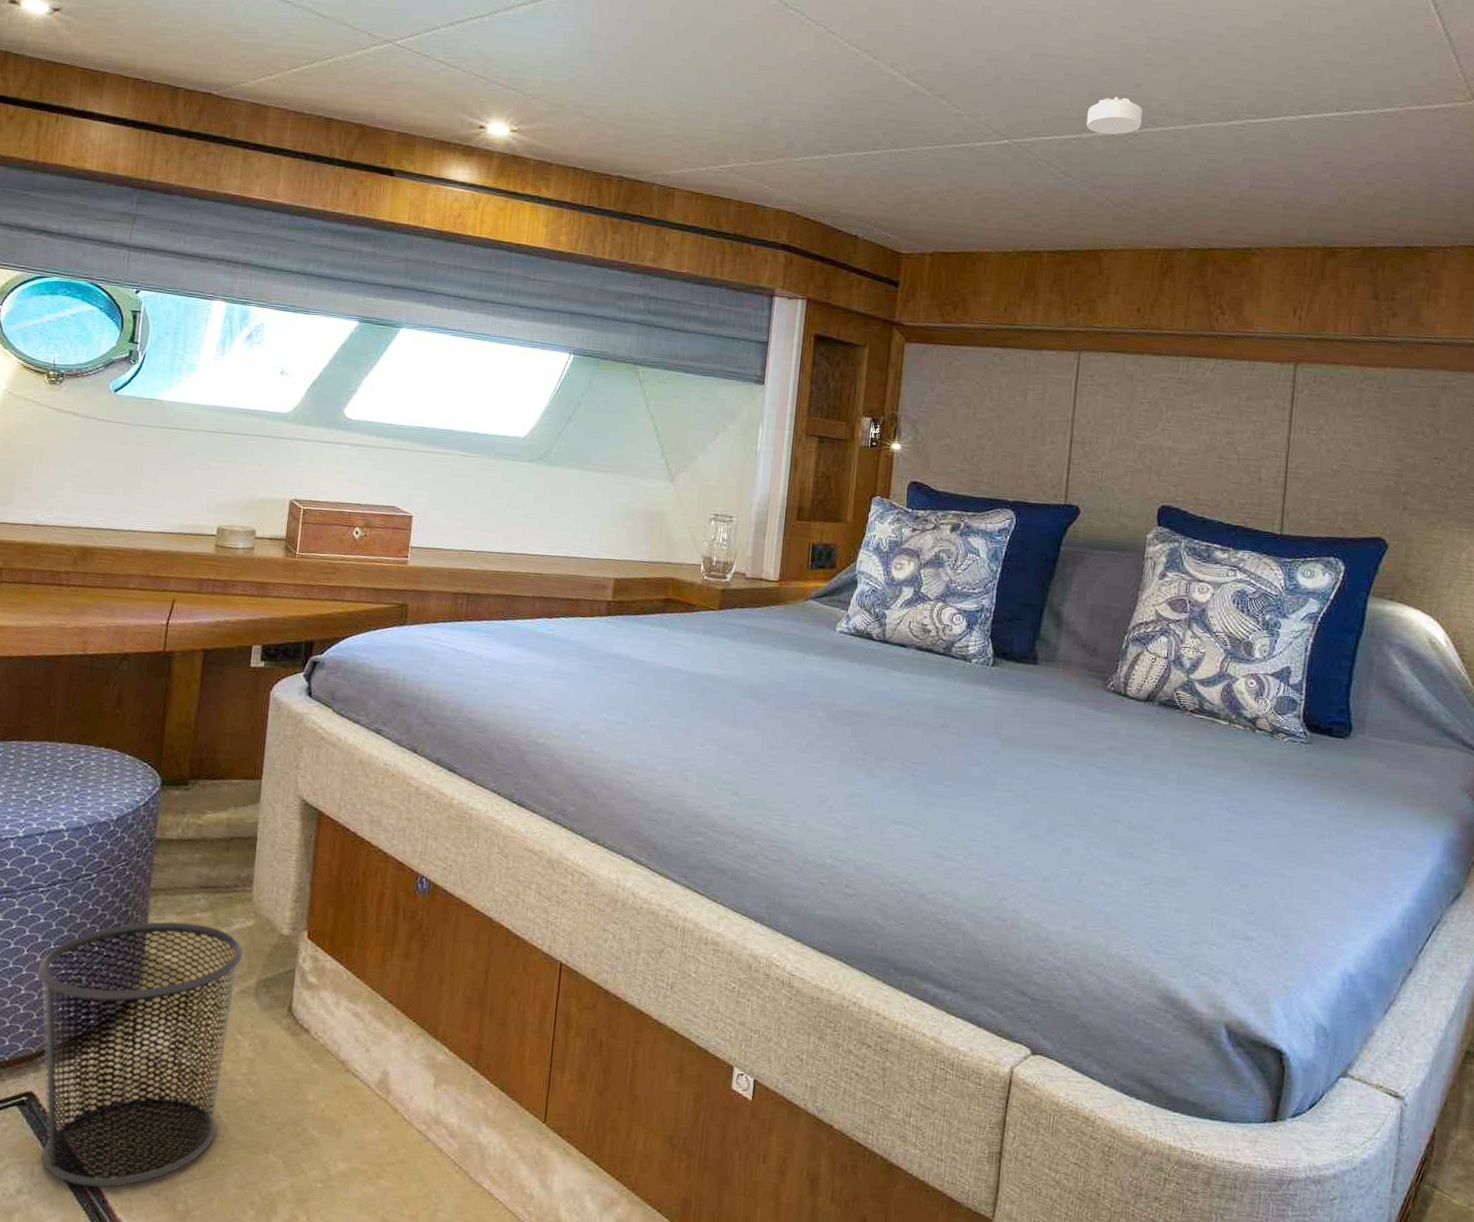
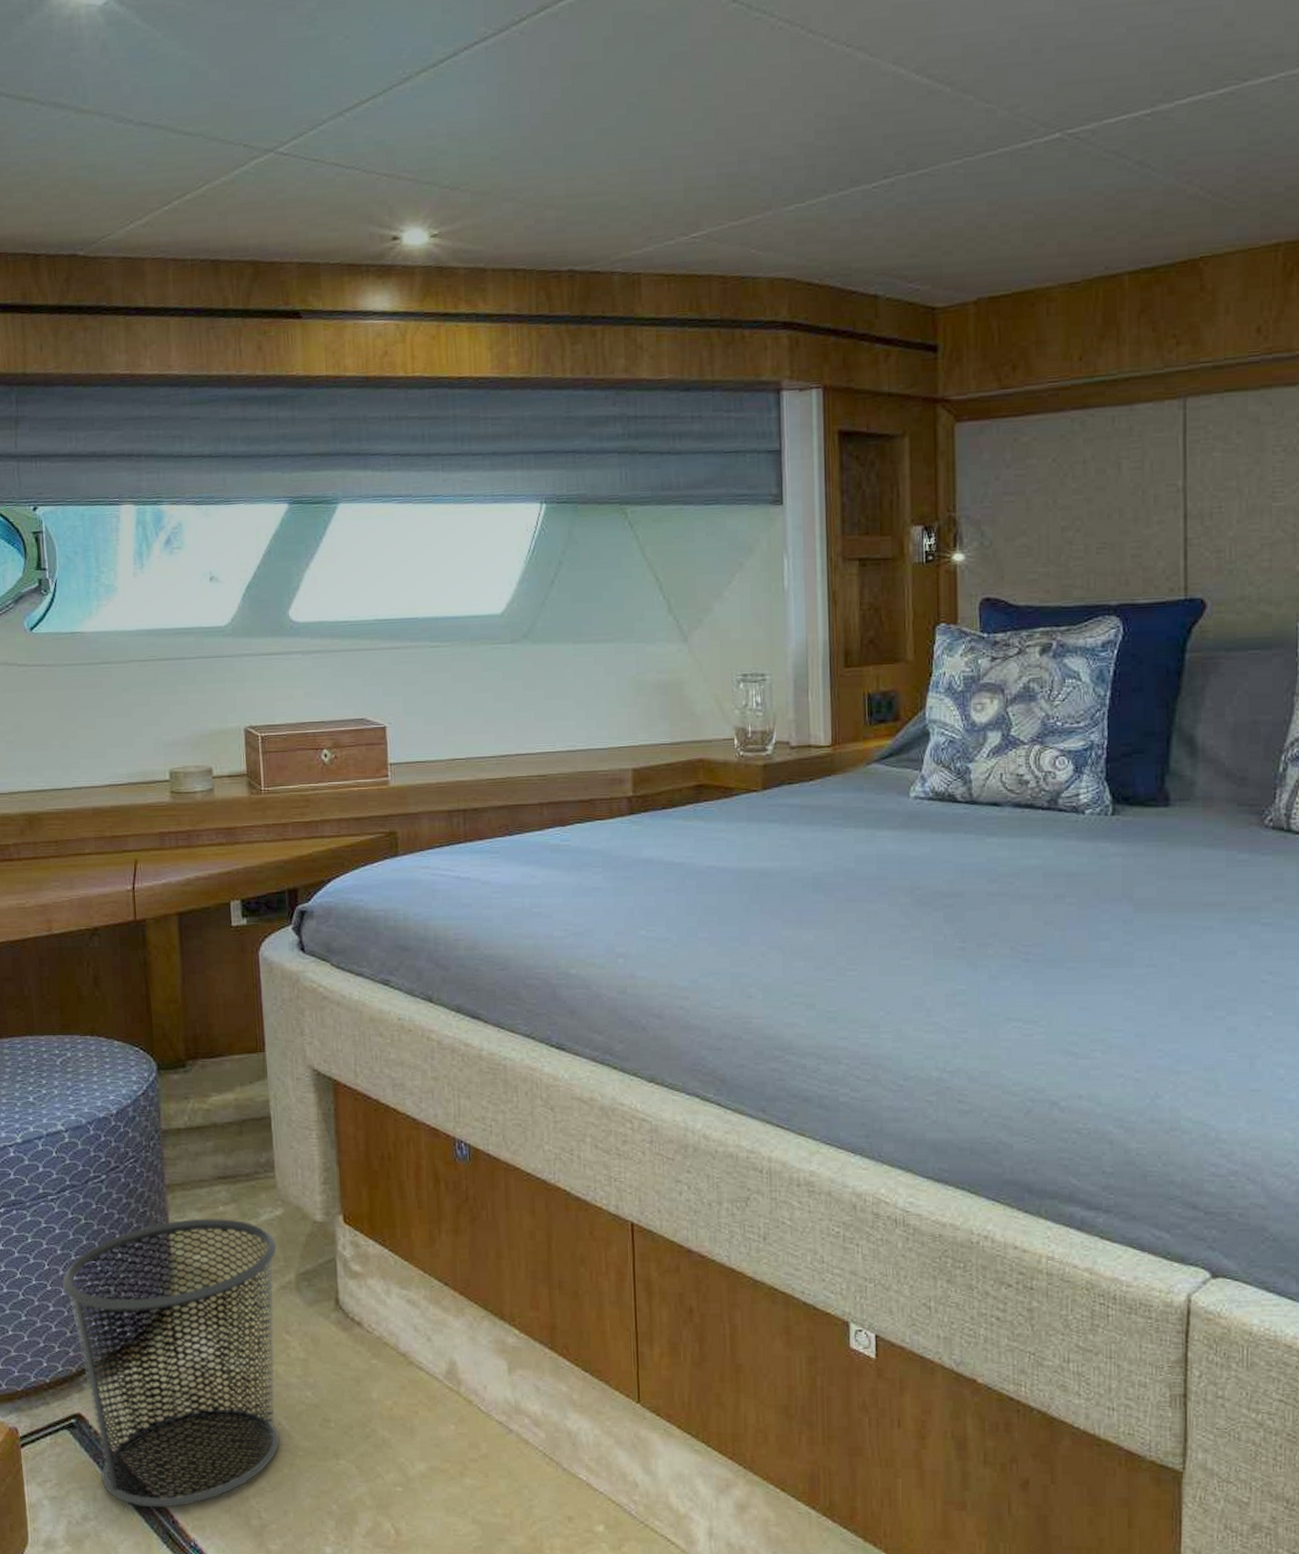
smoke detector: present [1087,96,1143,135] -> none [1164,46,1238,101]

